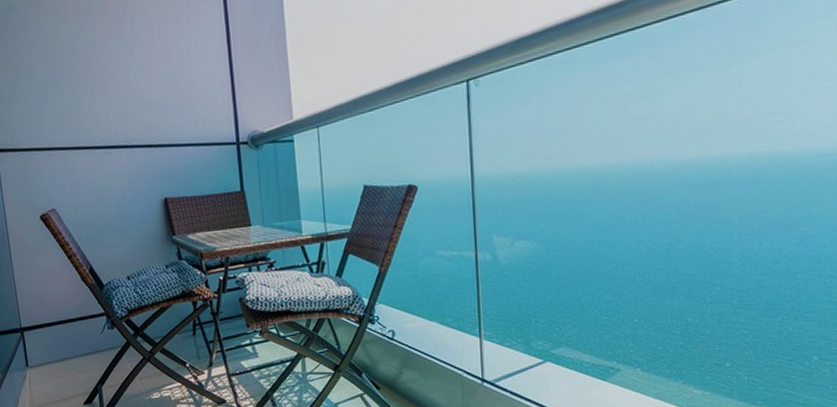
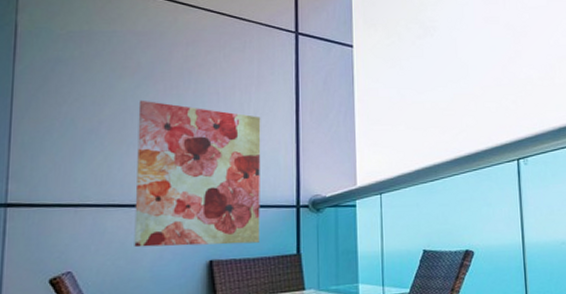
wall art: none [84,41,206,187] -> present [134,100,261,248]

